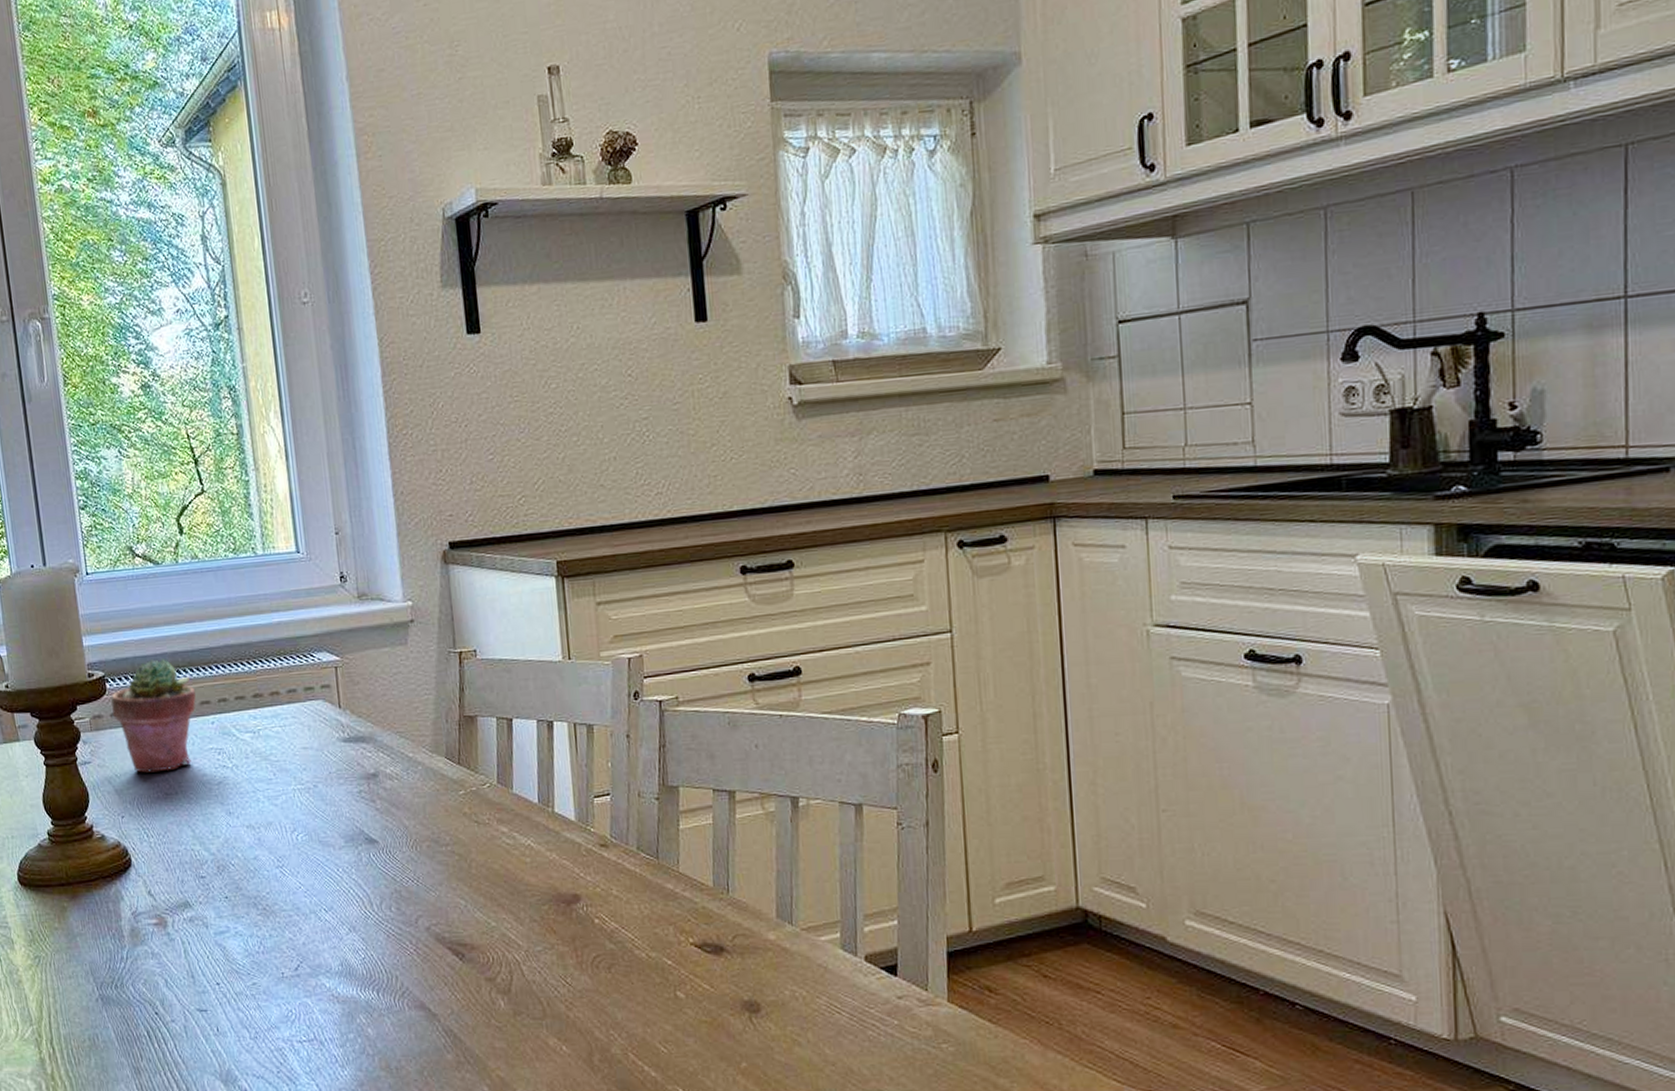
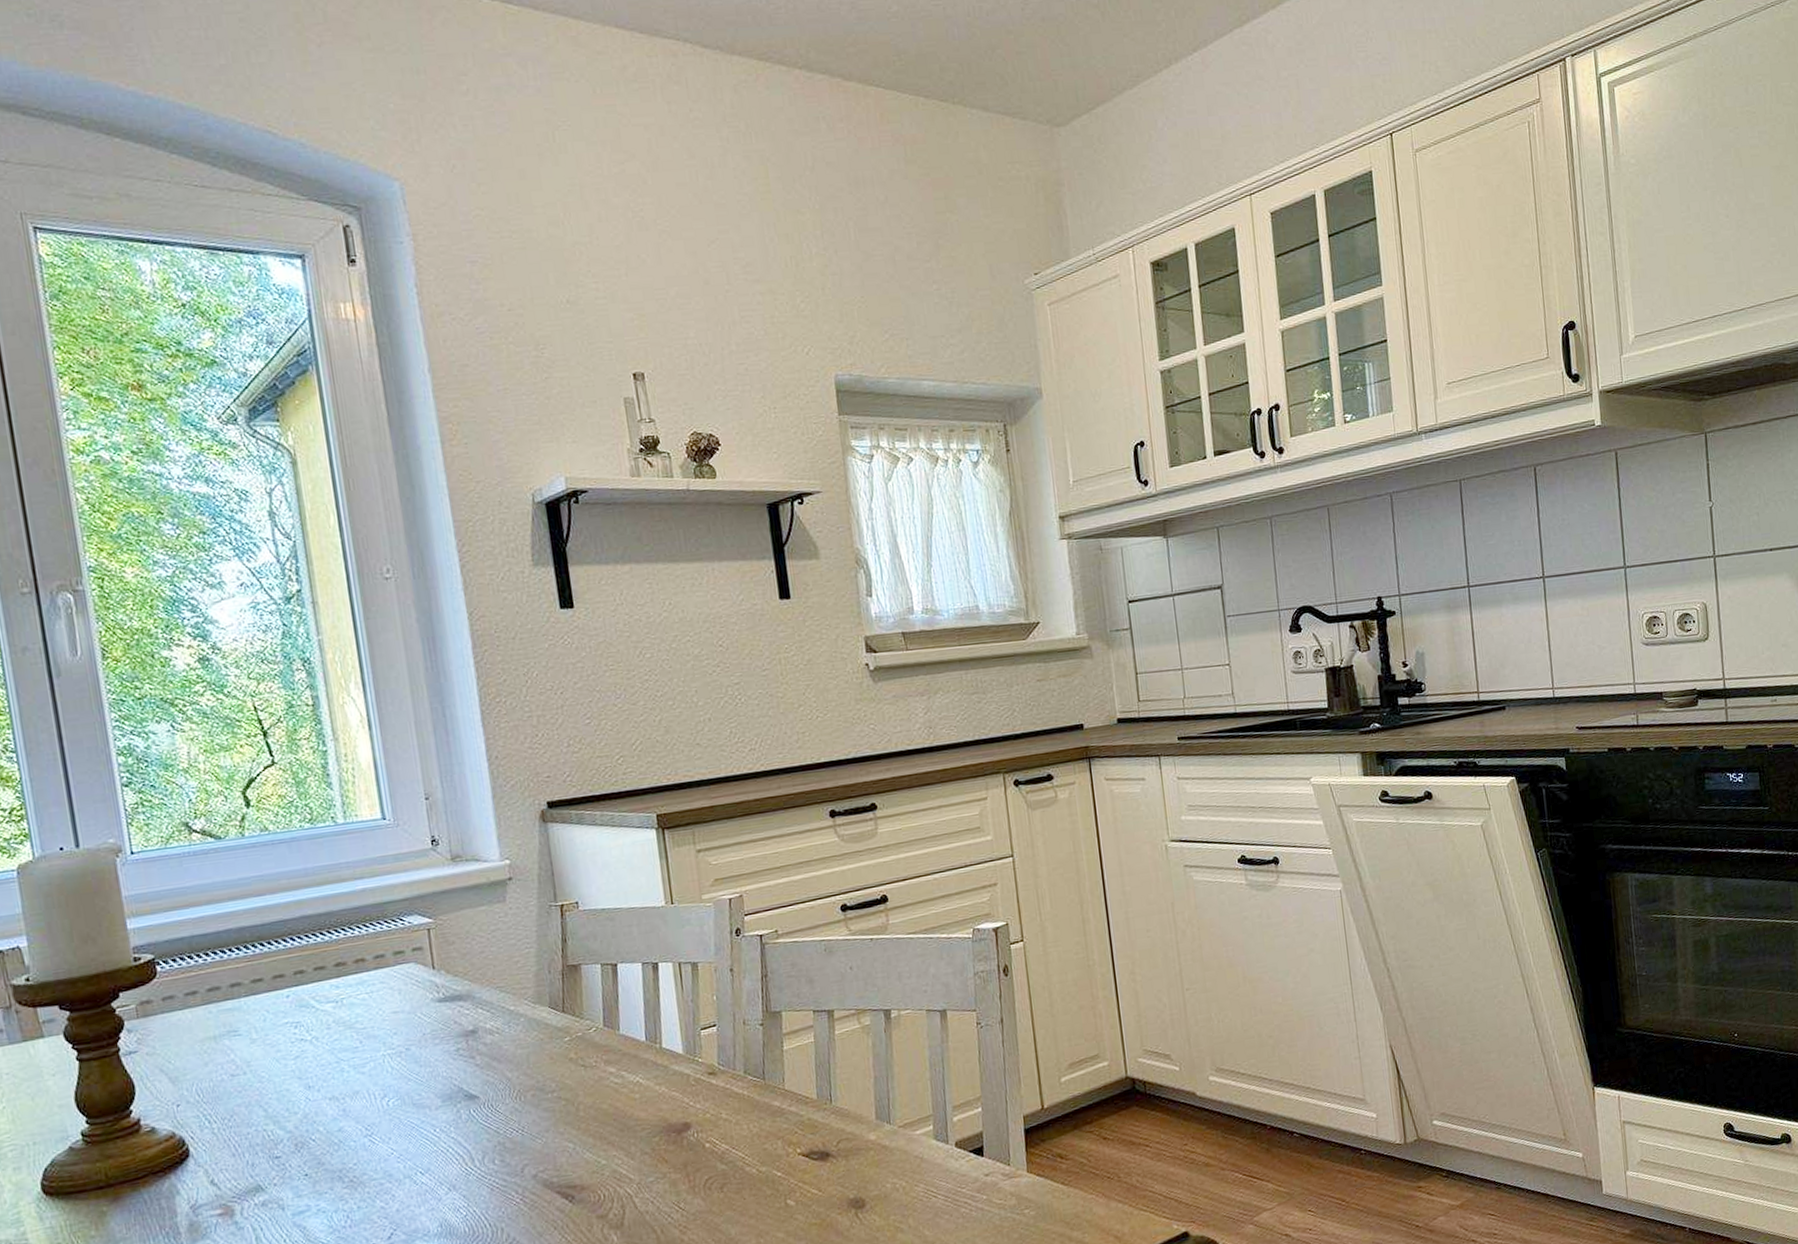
potted succulent: present [111,659,196,773] -> none [162,935,268,1057]

